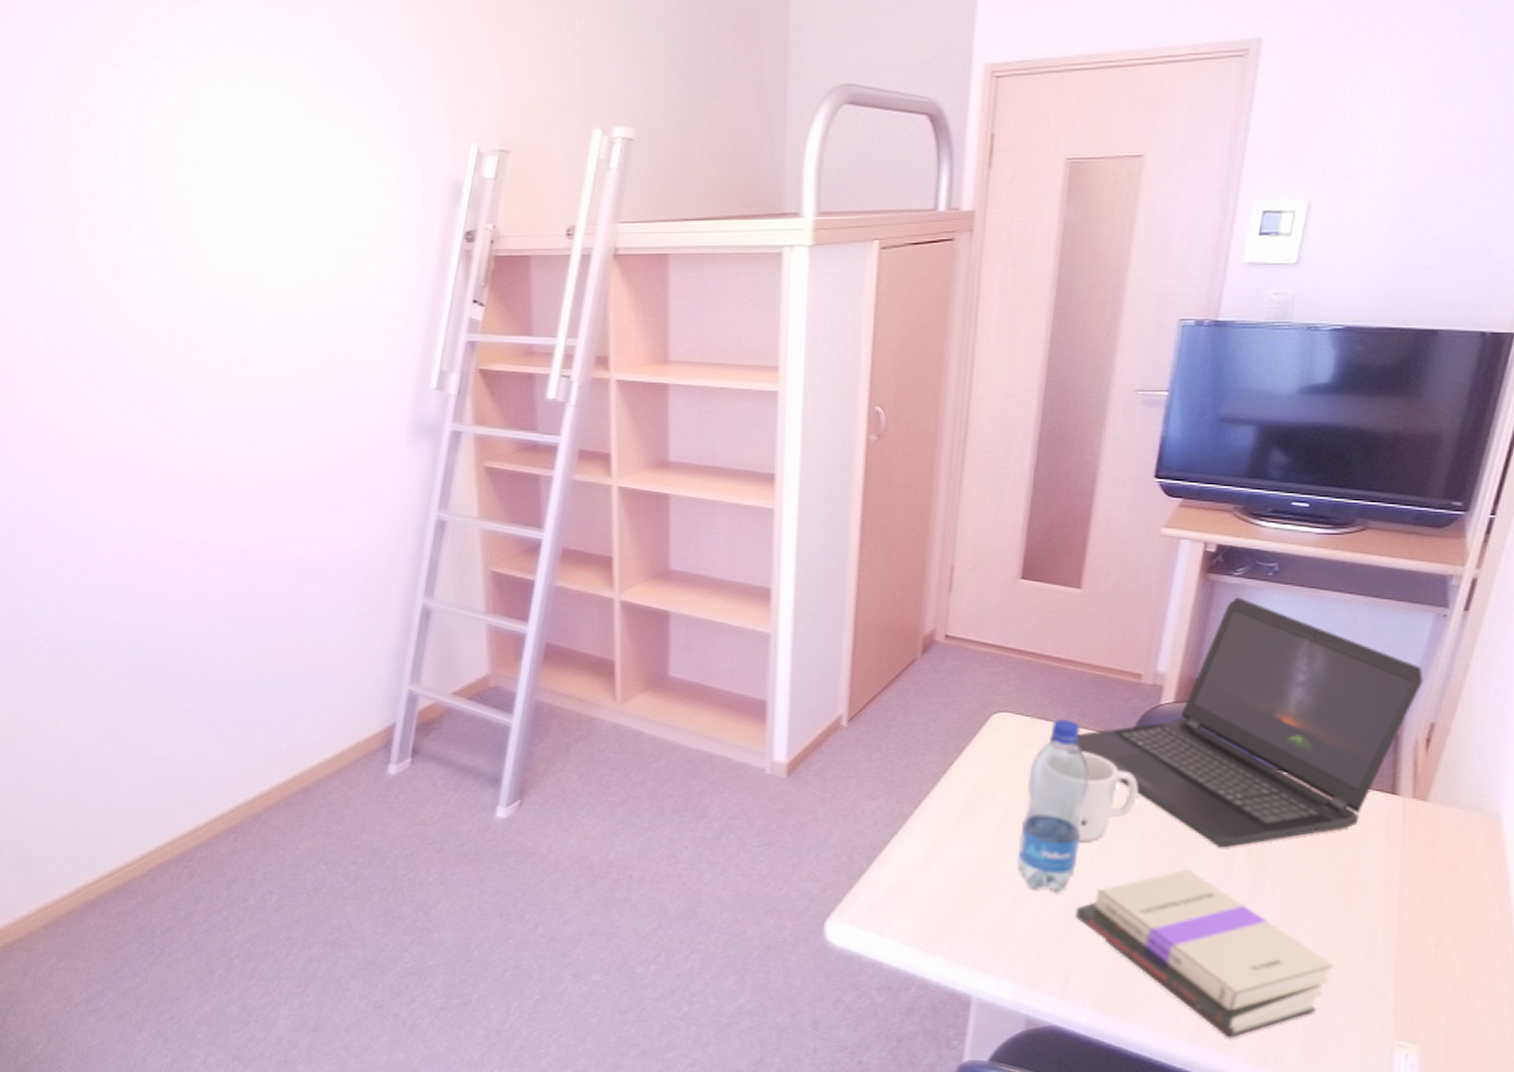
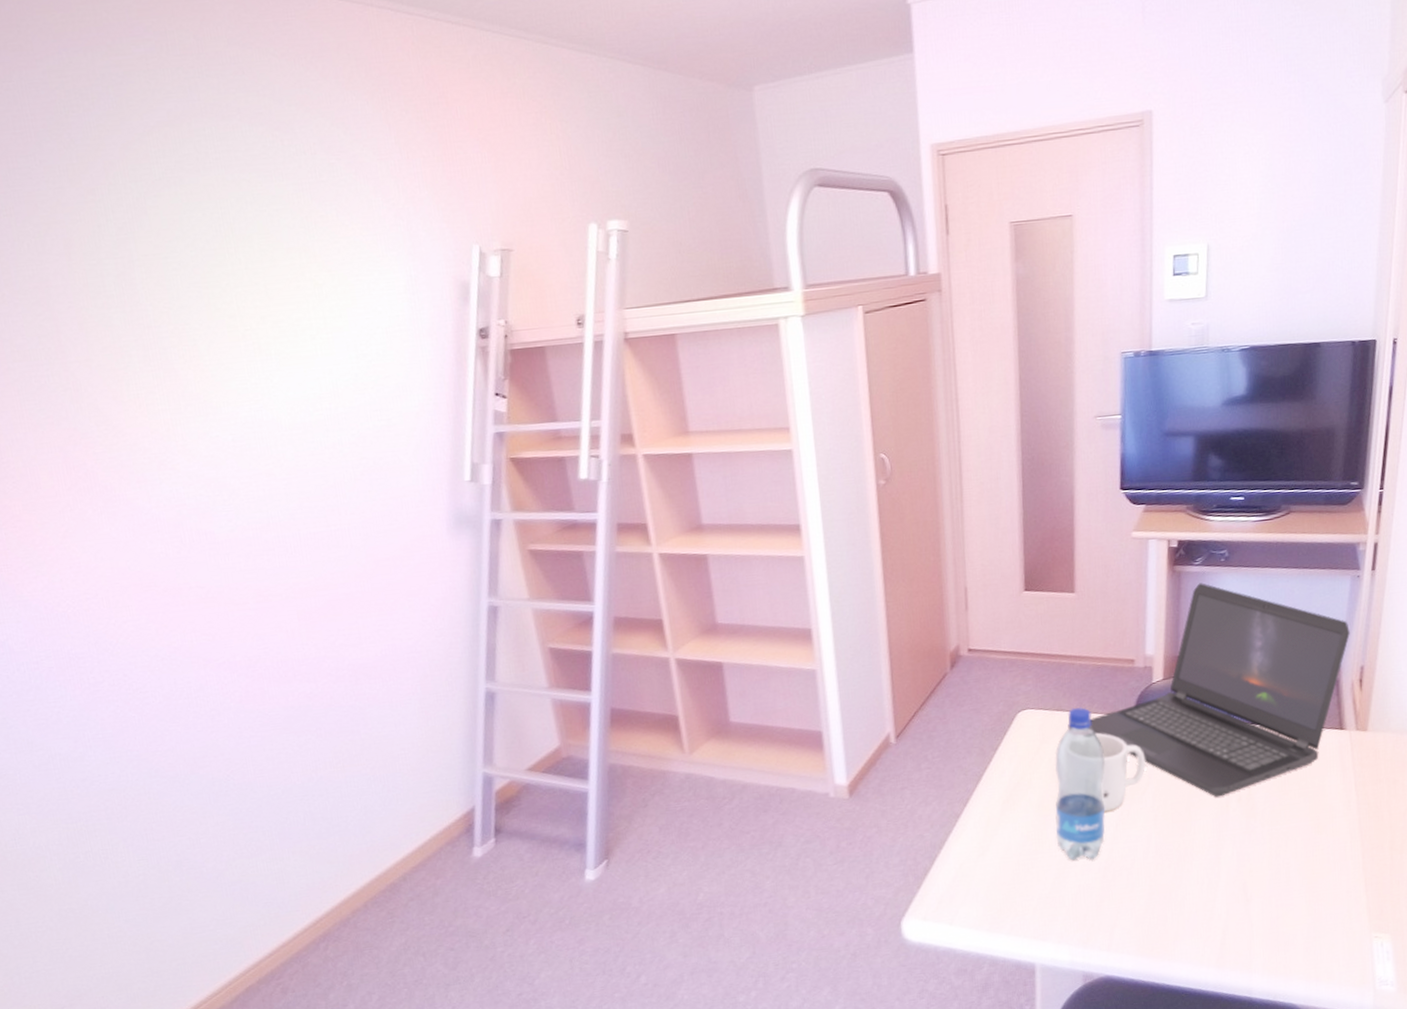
books: present [1075,869,1334,1038] -> none [1110,820,1317,958]

